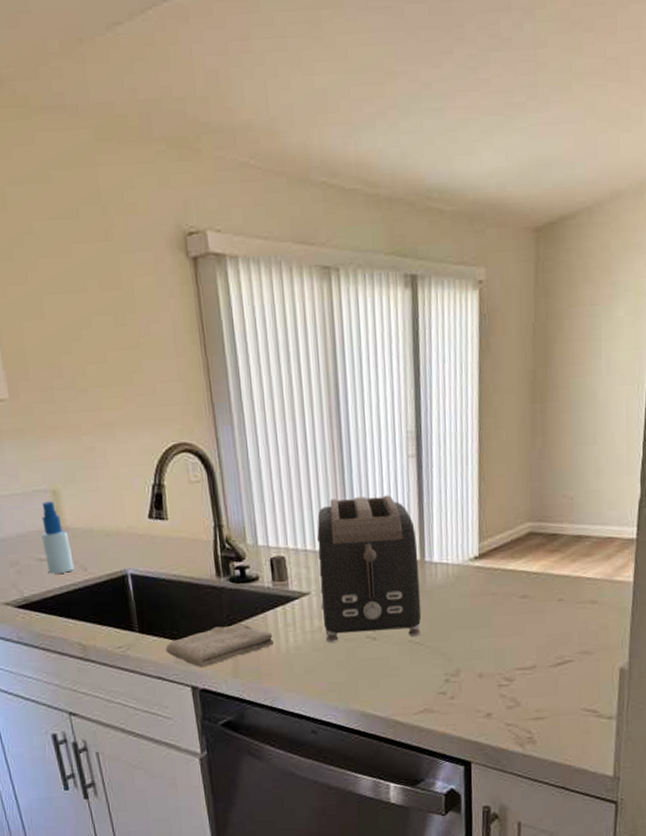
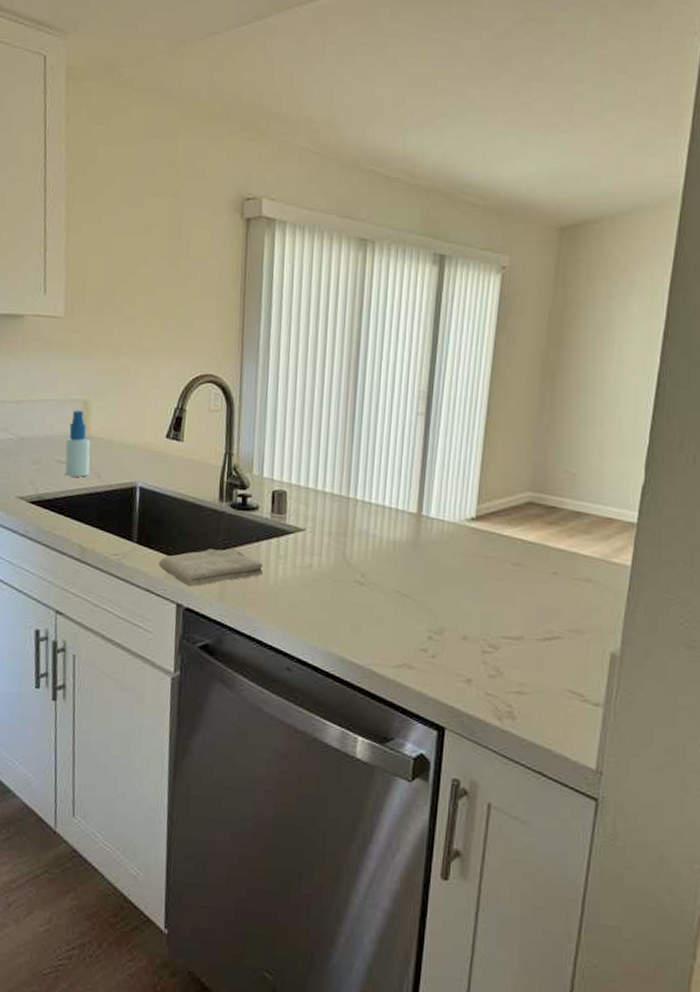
toaster: present [316,495,422,643] -> none [314,443,416,589]

